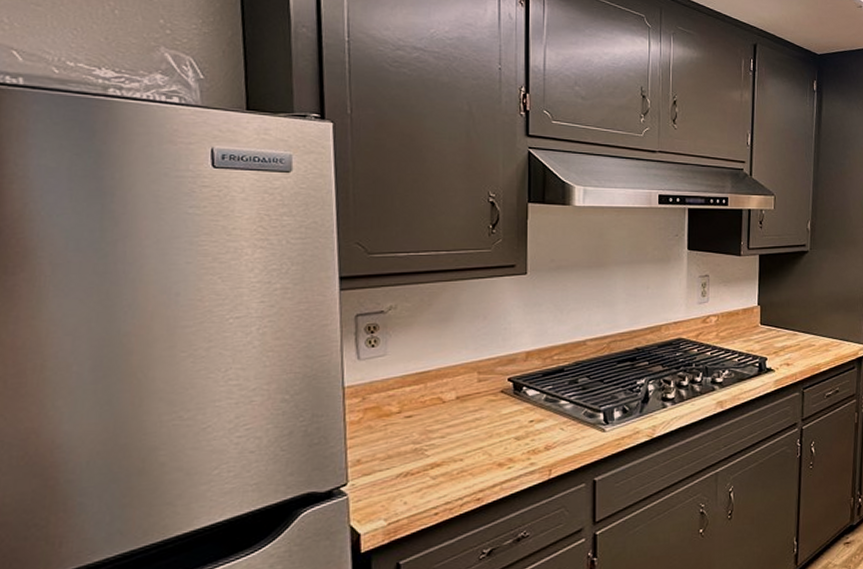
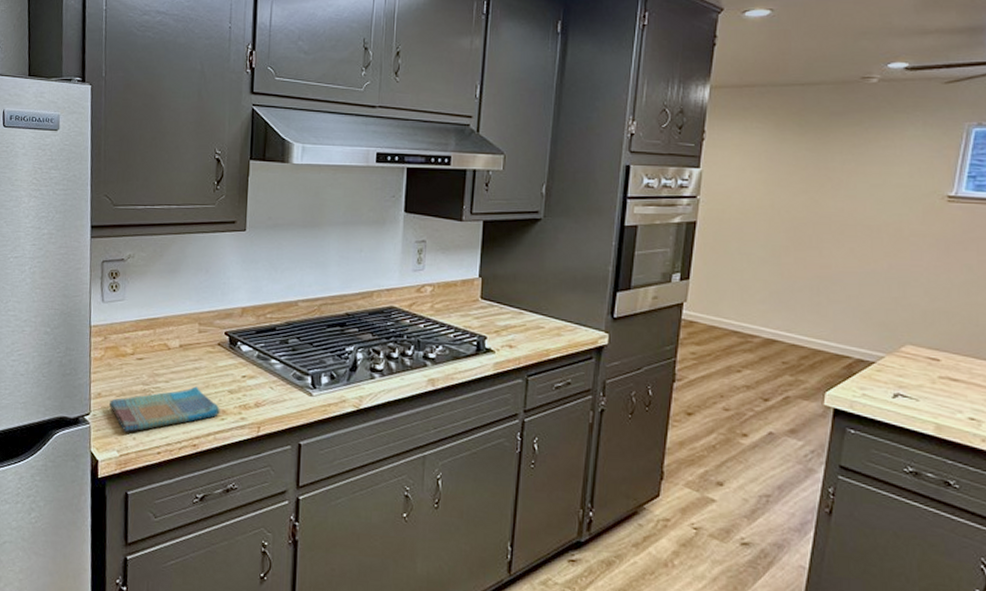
dish towel: none [372,438,506,497] -> present [109,386,220,432]

